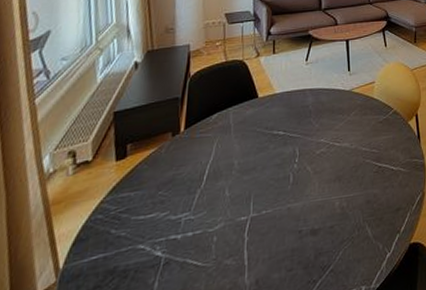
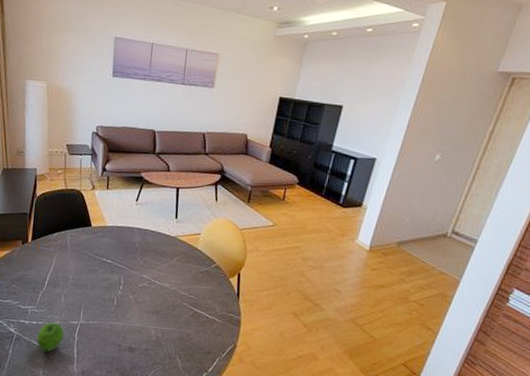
apple: none [193,225,231,271] -> present [36,322,64,353]

